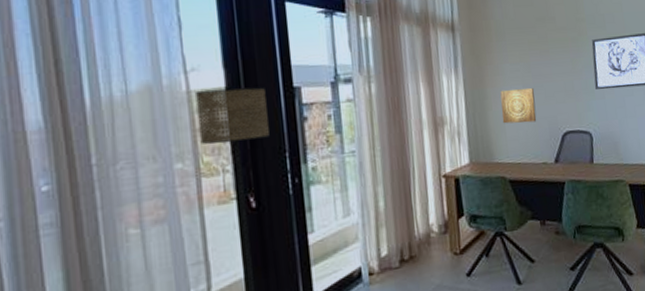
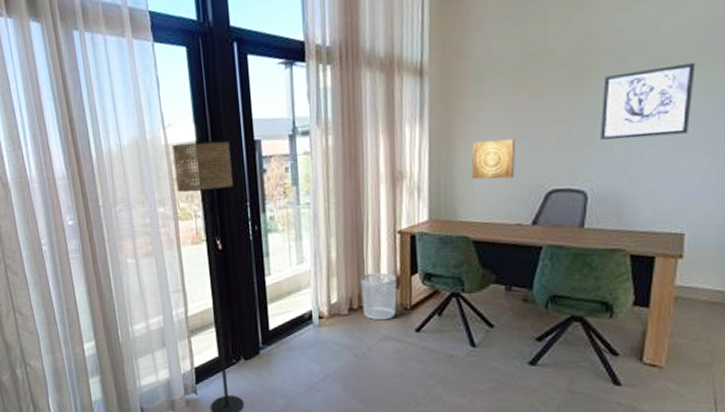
waste bin: none [410,218,447,270] -> present [361,272,397,321]

